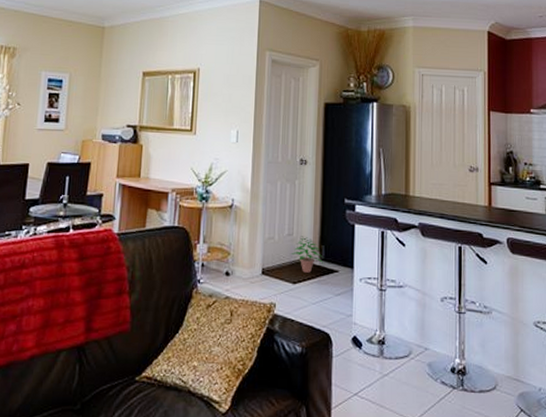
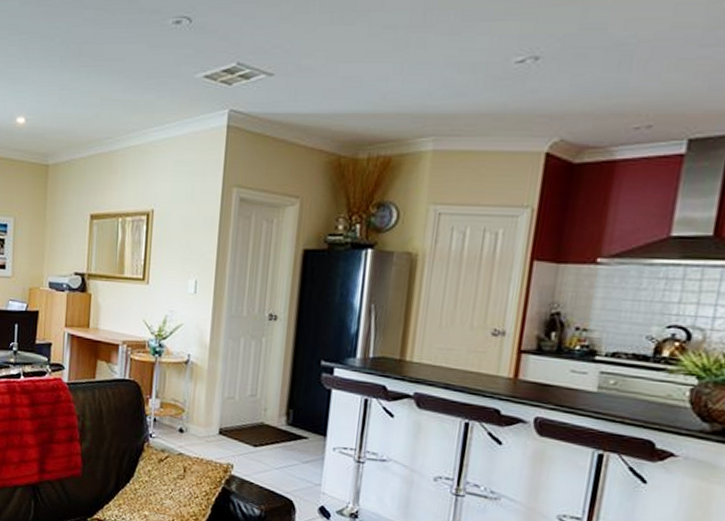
potted plant: present [290,236,323,273] -> none [252,398,291,437]

